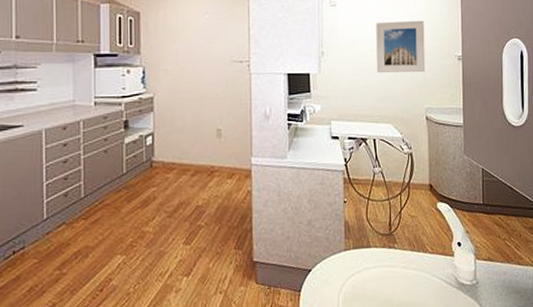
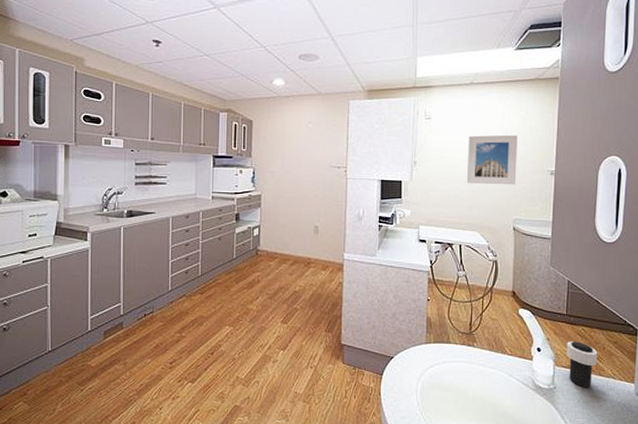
cup: none [485,231,515,280] -> present [566,341,598,388]

